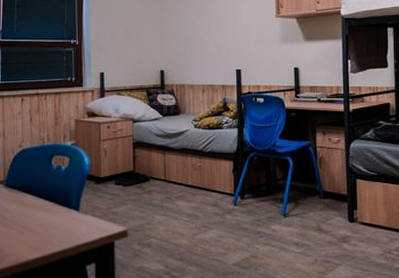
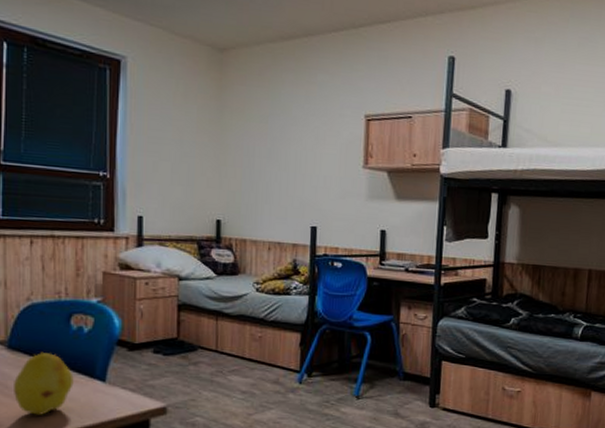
fruit: none [10,188,55,241] -> present [14,351,74,415]

